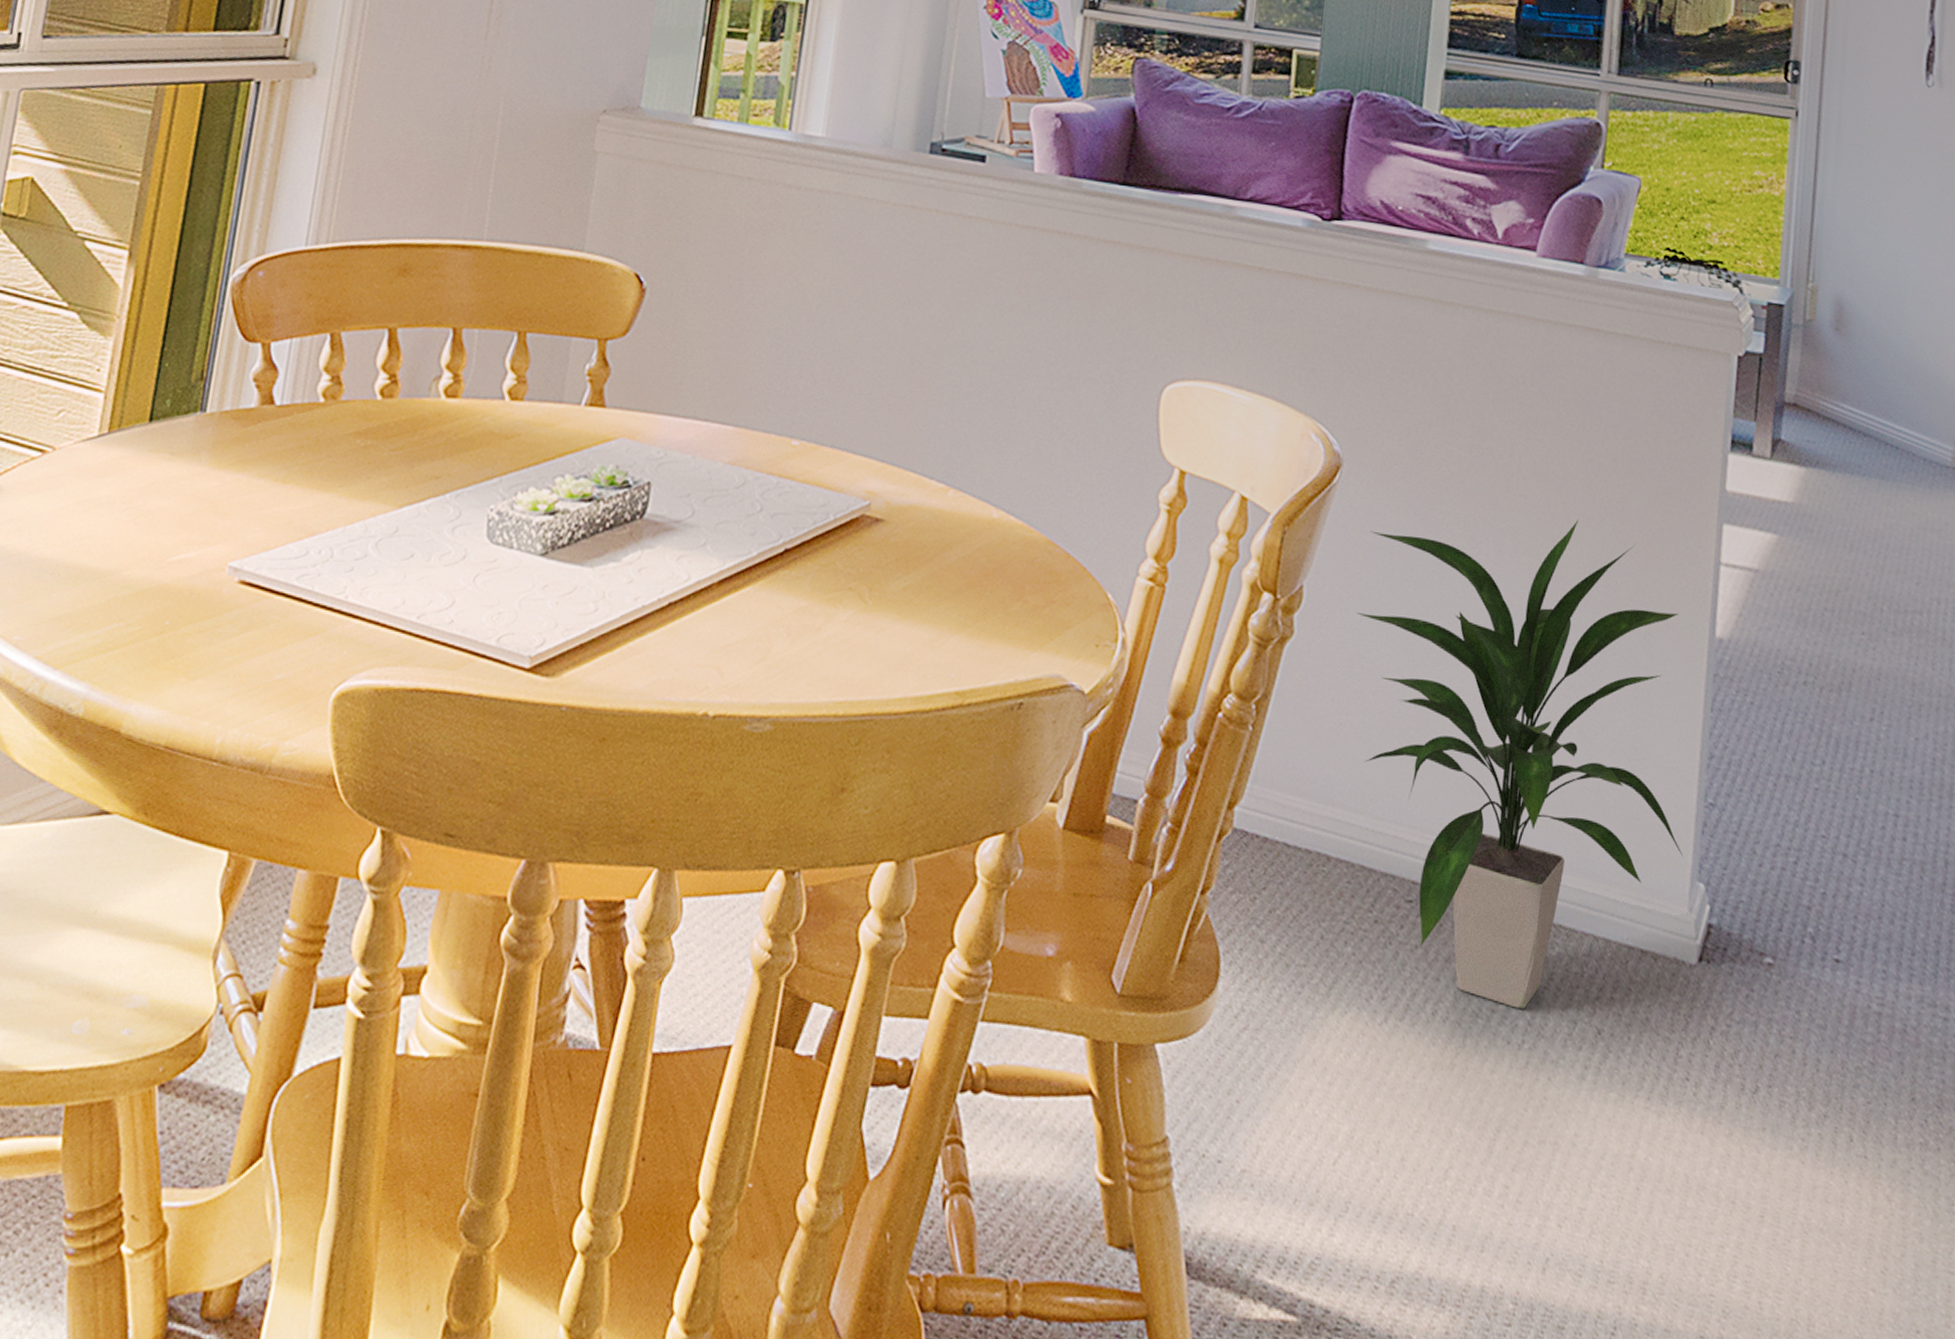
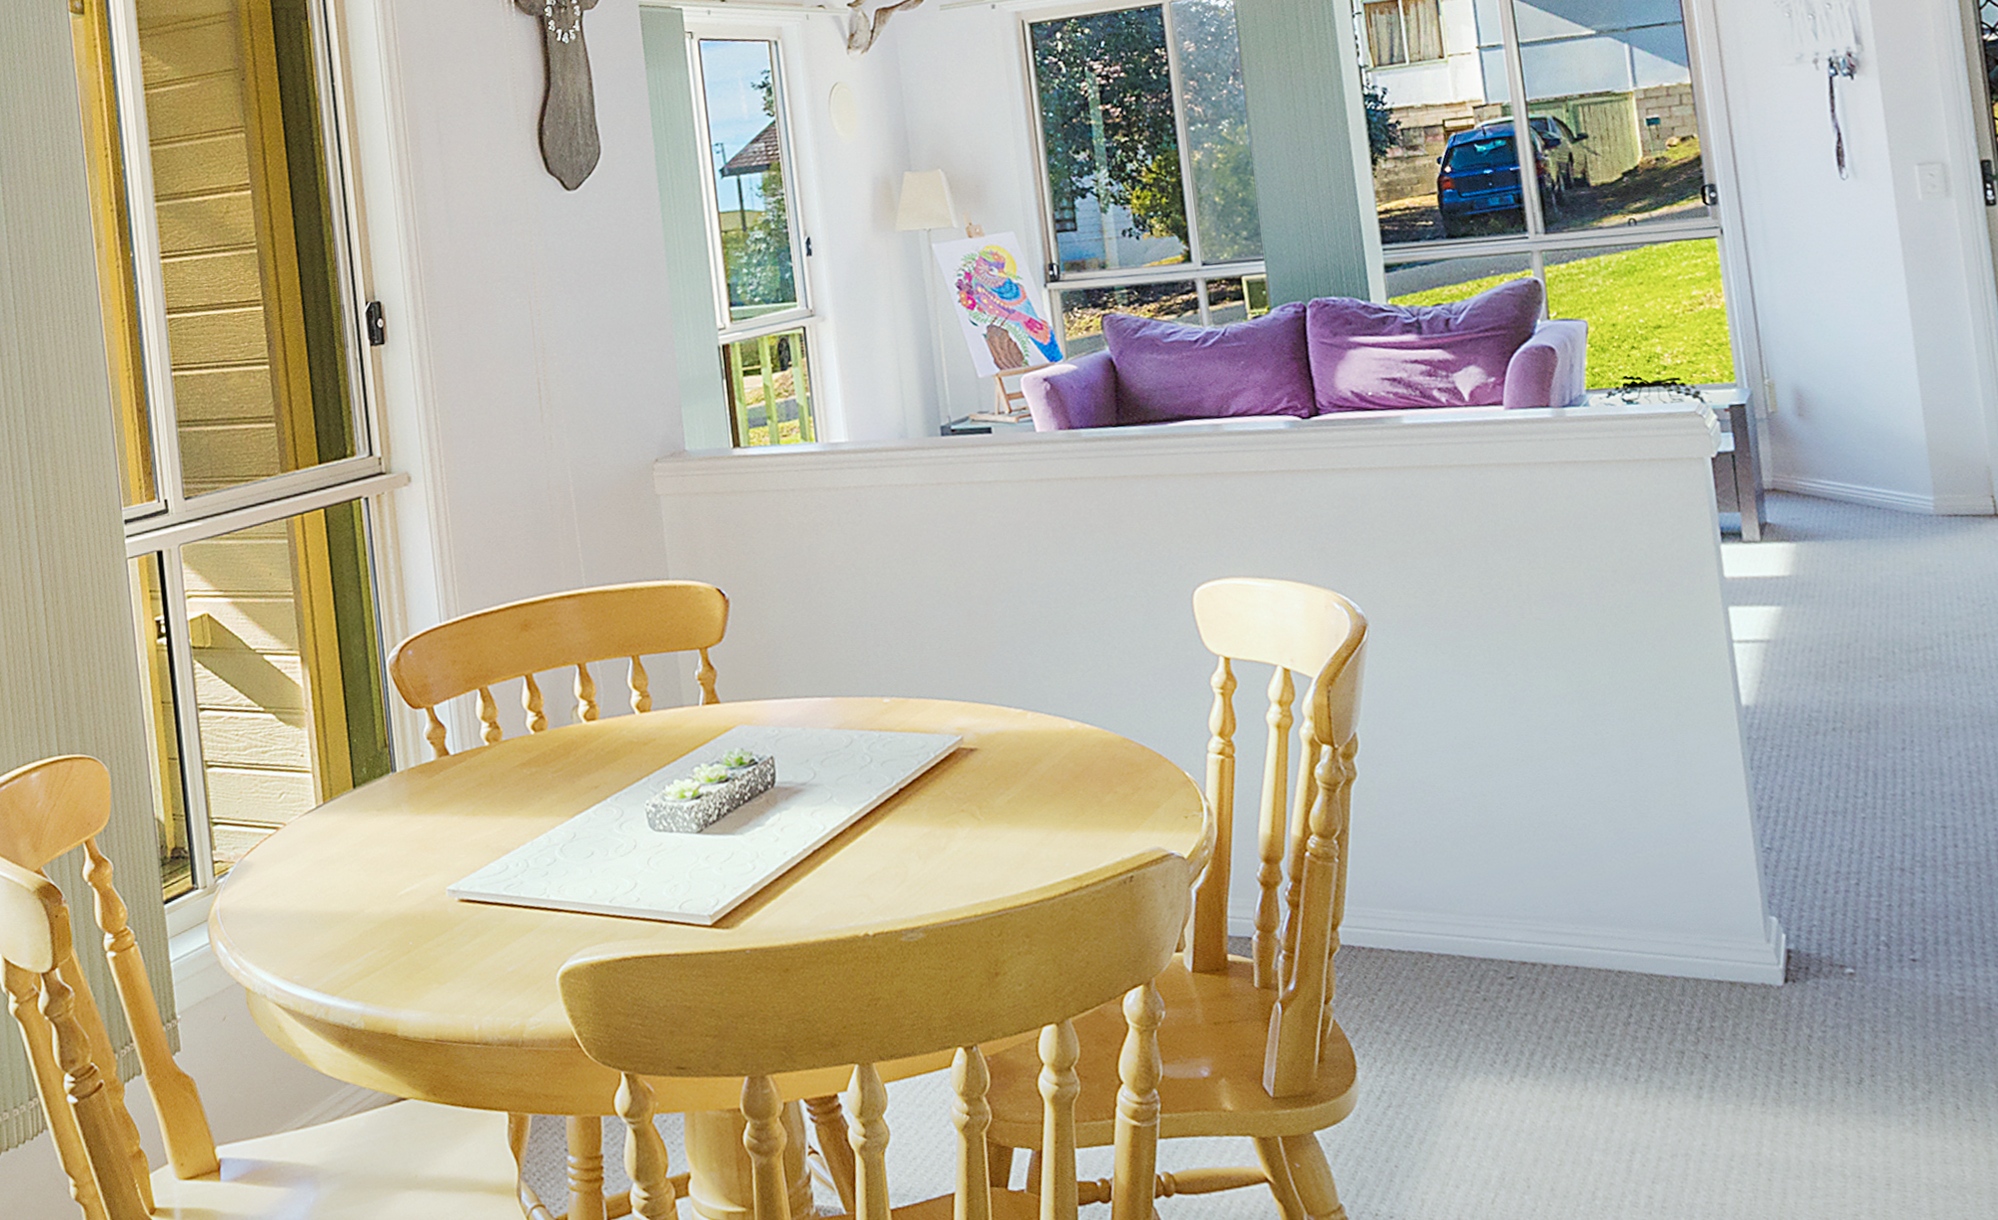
indoor plant: present [1356,518,1684,1009] -> none [1405,628,1752,1050]

